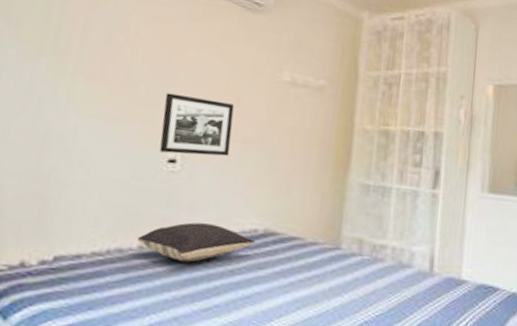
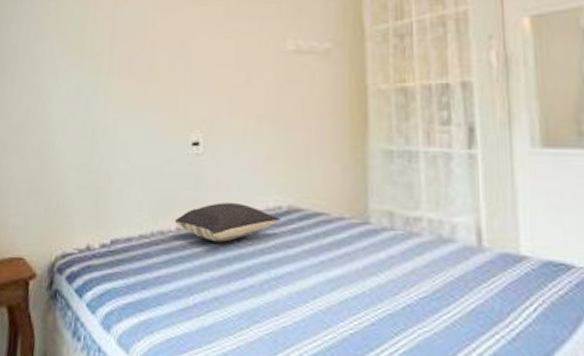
picture frame: present [159,93,235,157] -> none [183,78,246,137]

